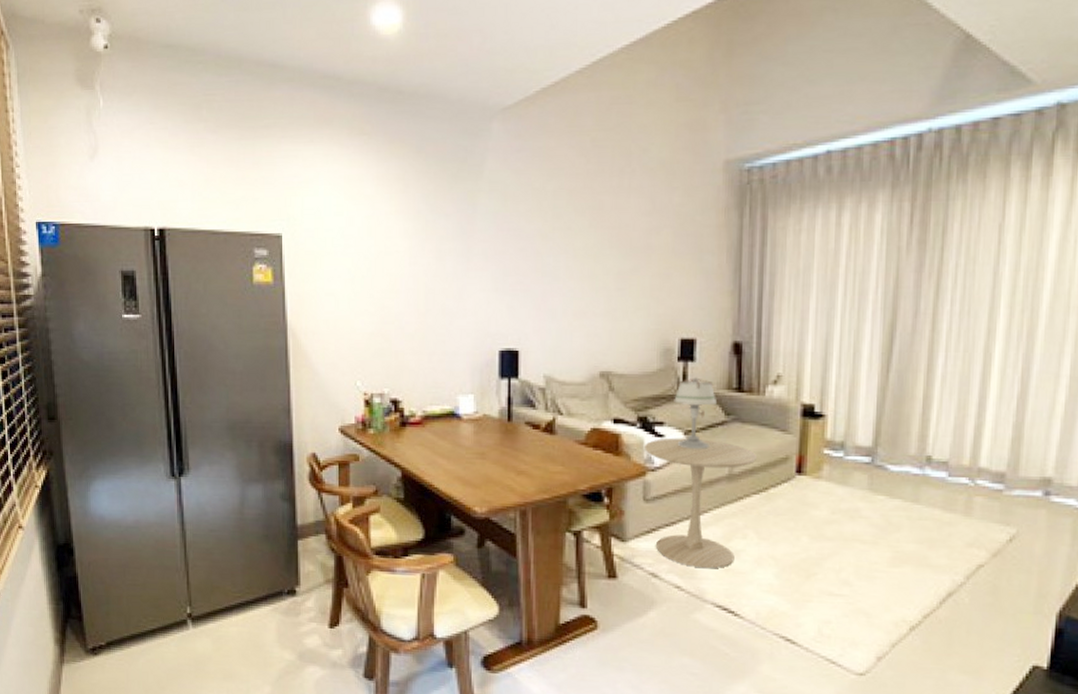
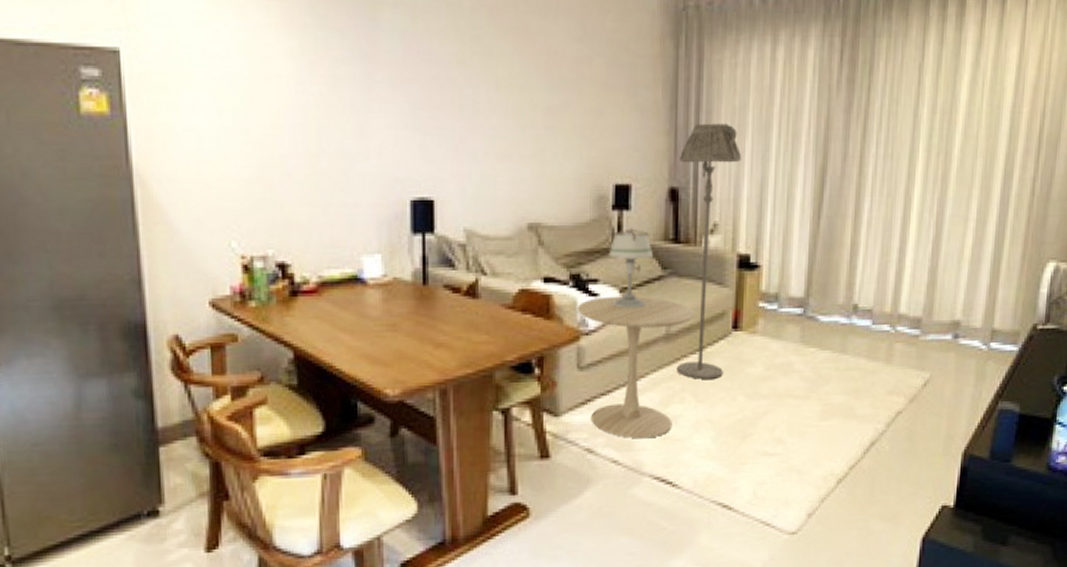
floor lamp: none [740,284,806,519] -> present [678,123,742,379]

